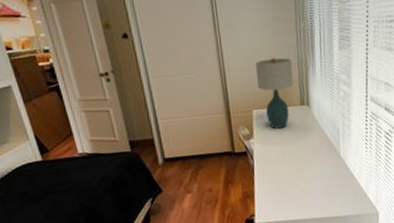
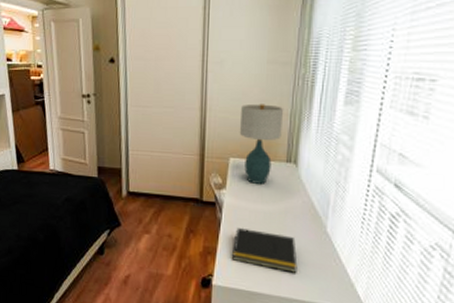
notepad: none [268,166,323,198] -> present [232,227,298,273]

